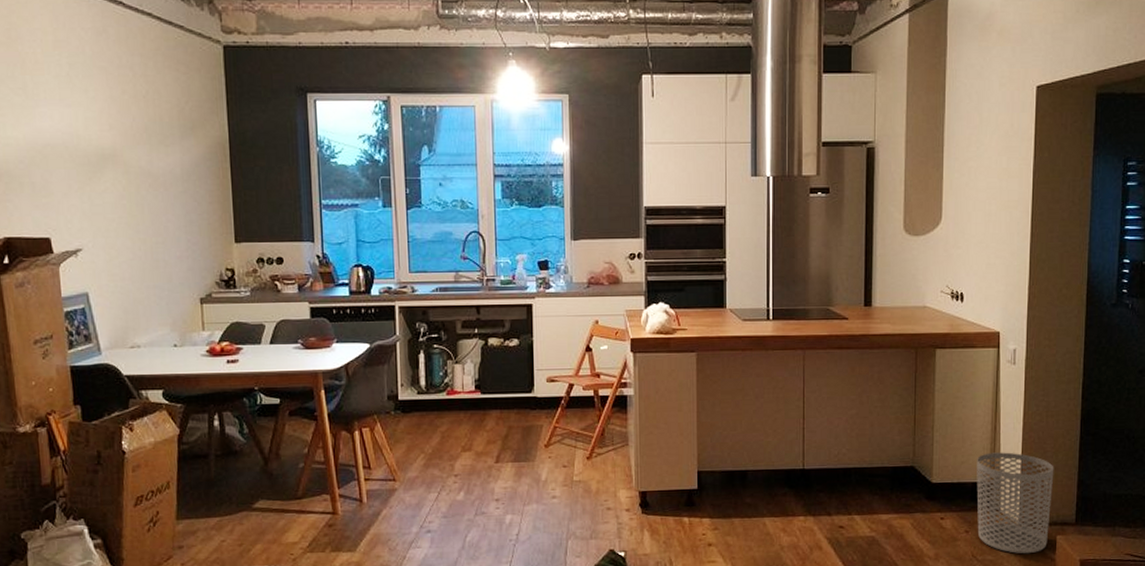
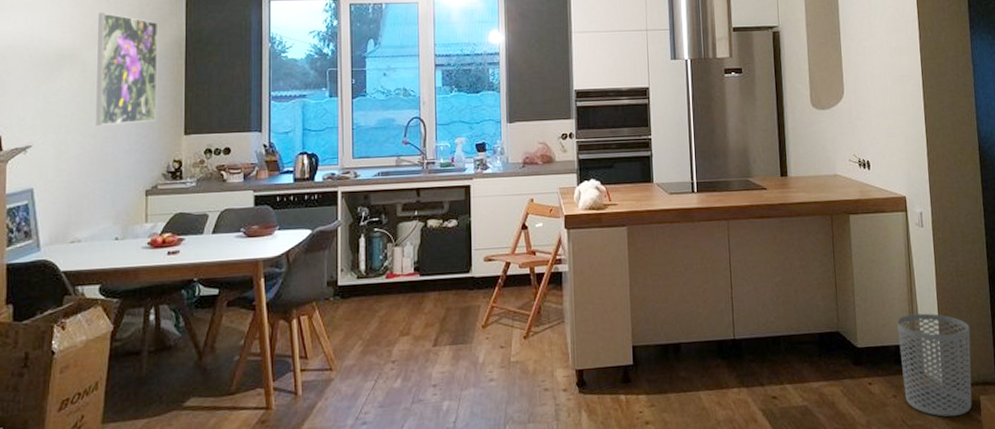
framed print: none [136,110,206,230] -> present [96,13,158,126]

